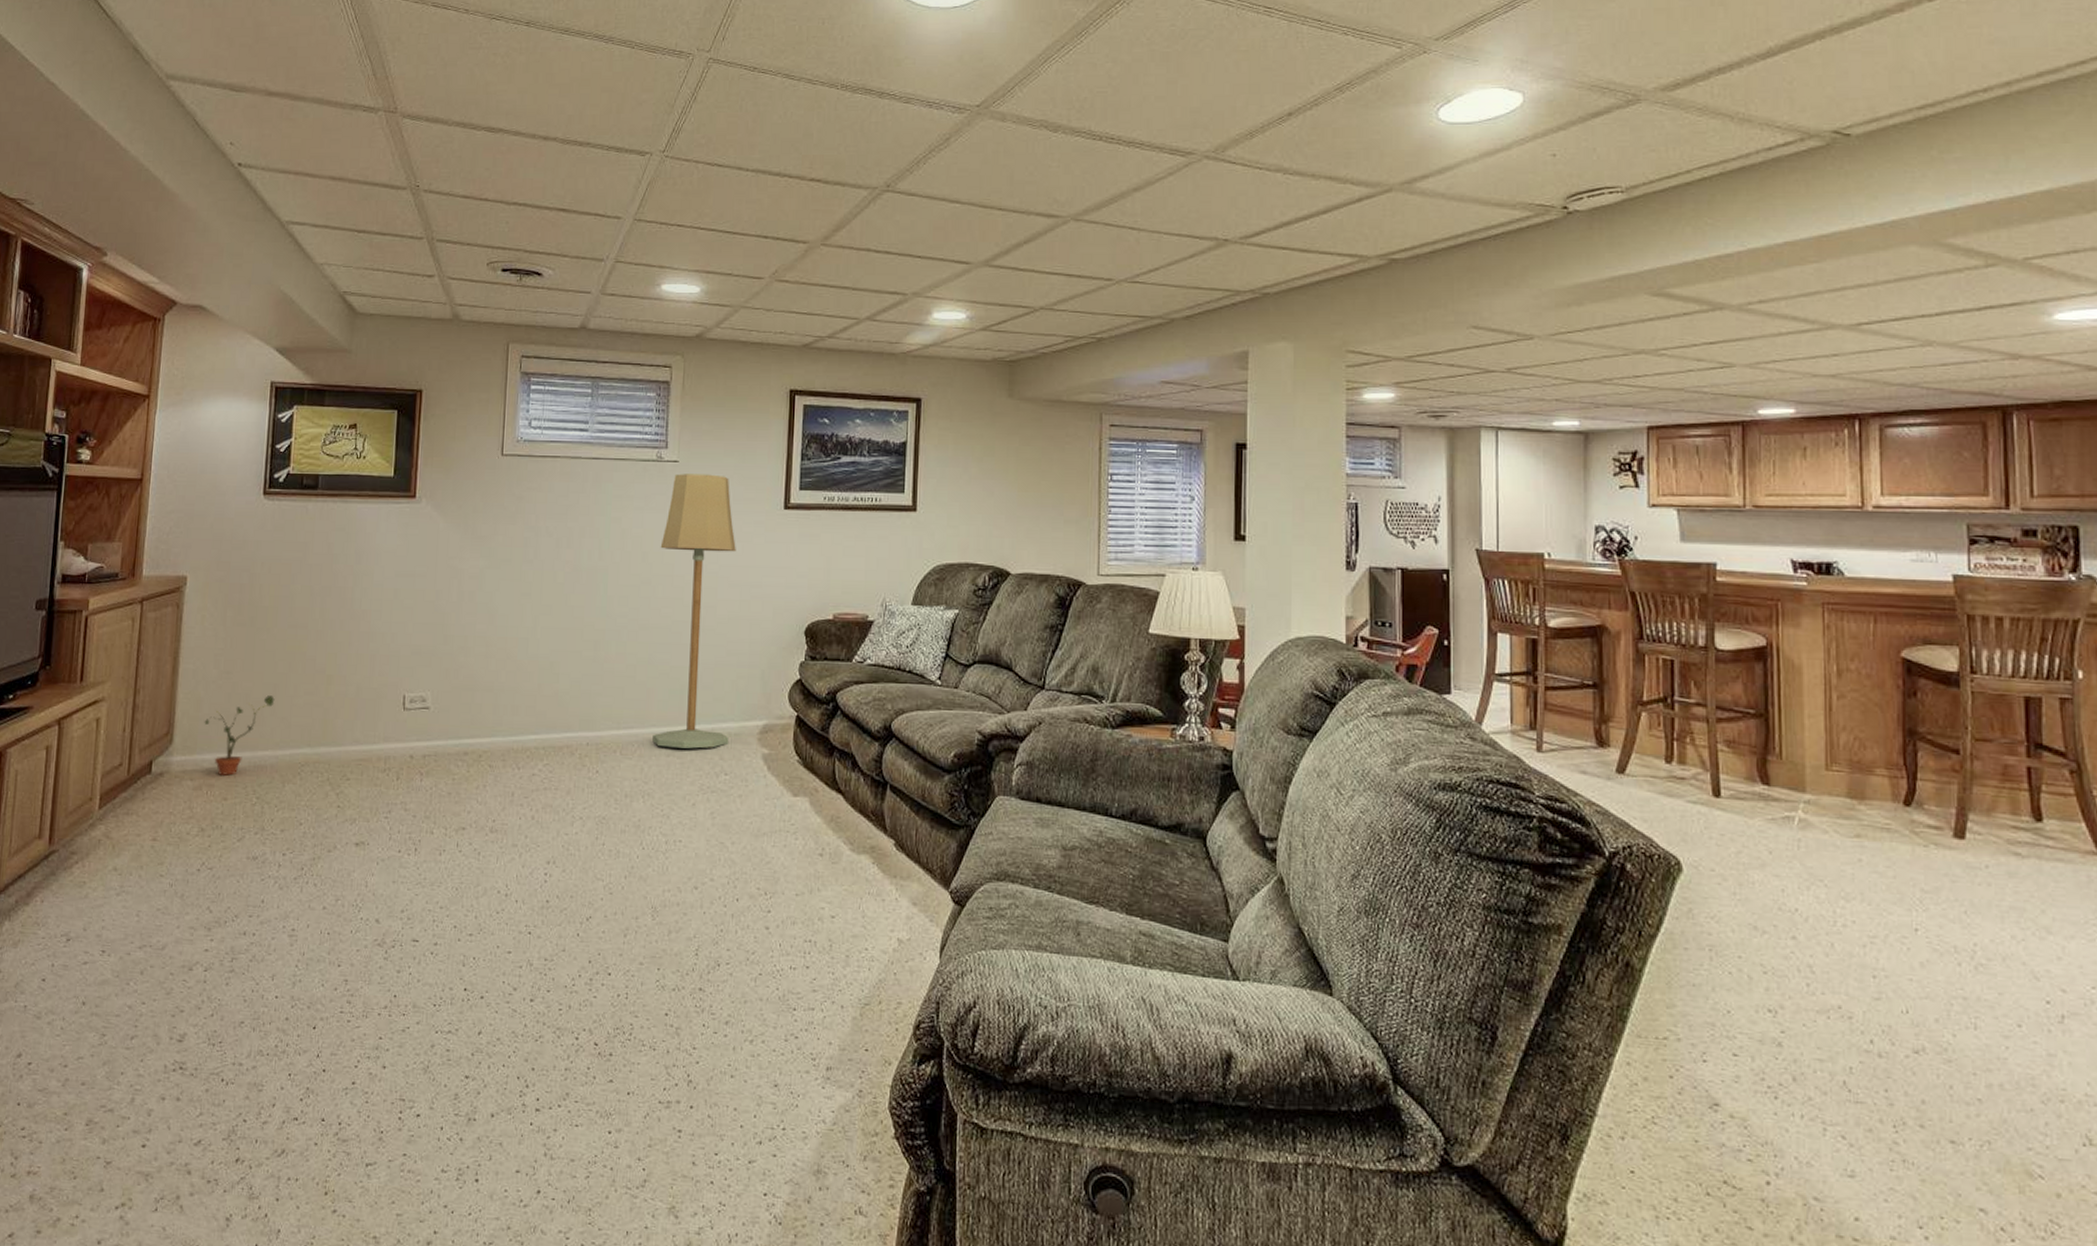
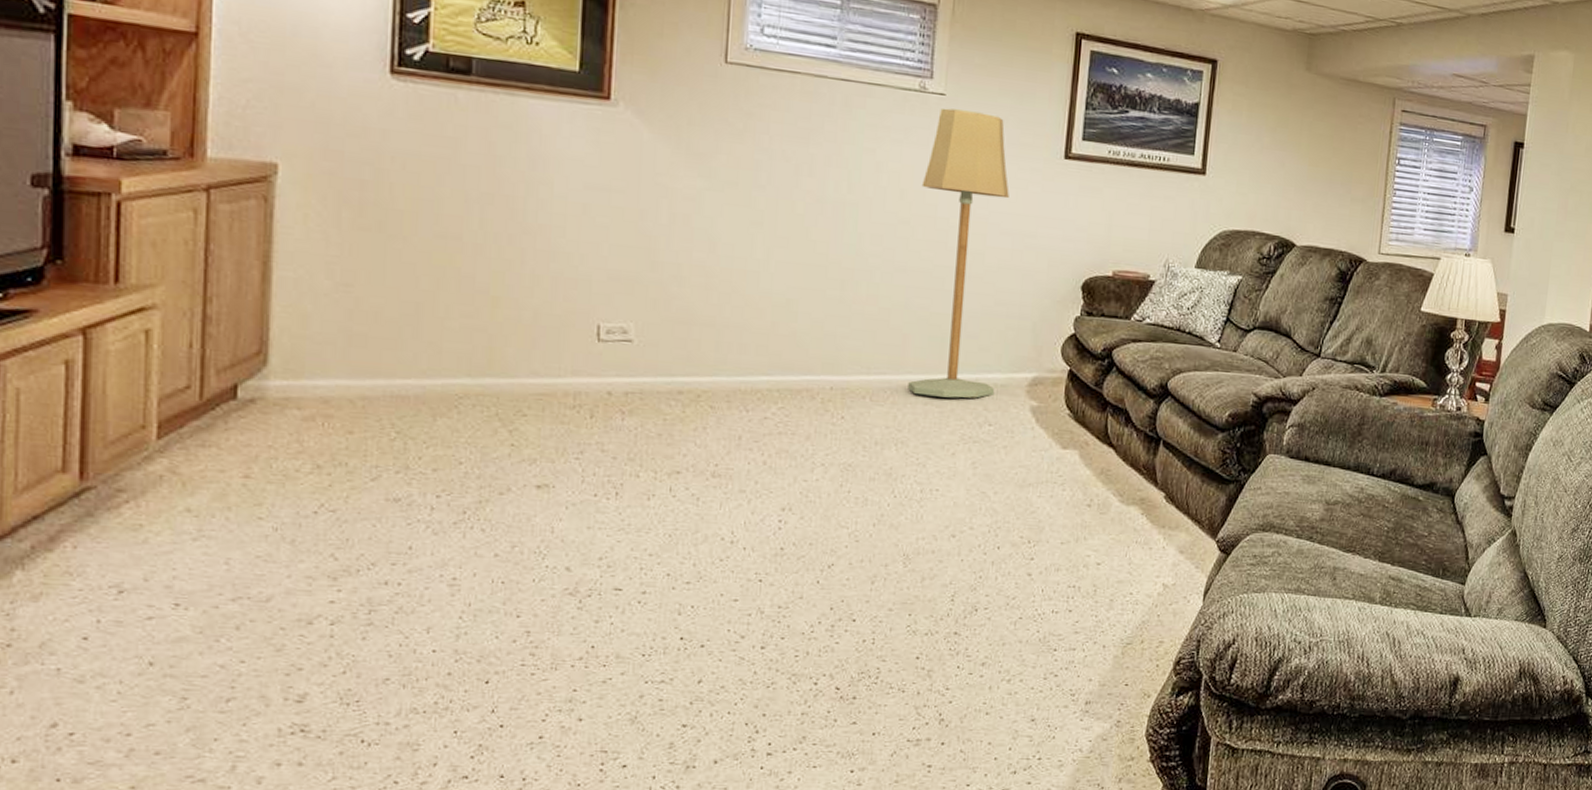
potted plant: present [204,695,275,776] -> none [314,315,418,406]

